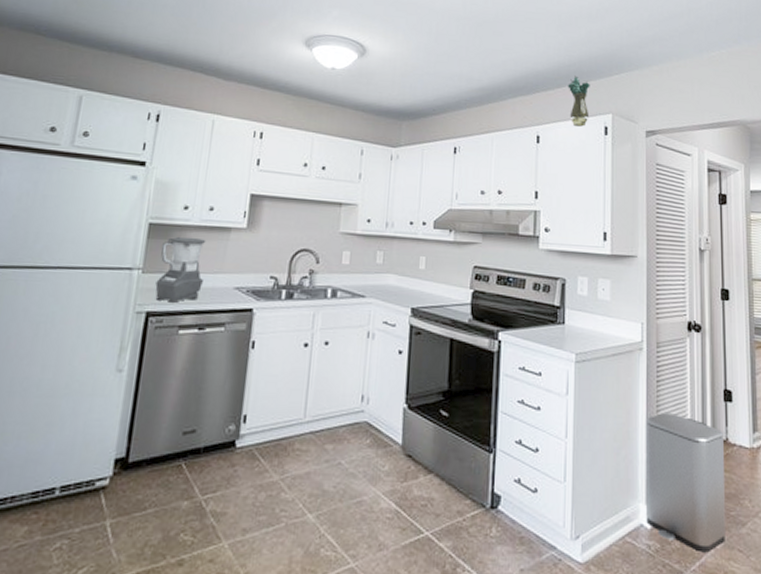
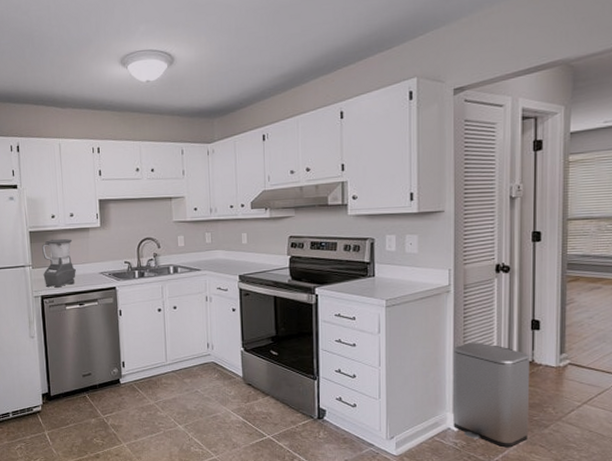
vase: present [568,75,590,128] -> none [369,44,393,97]

